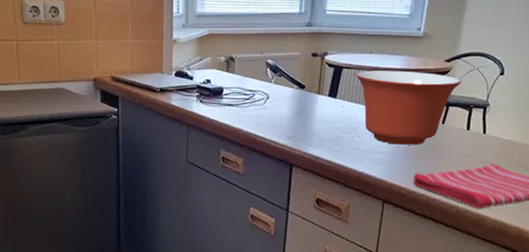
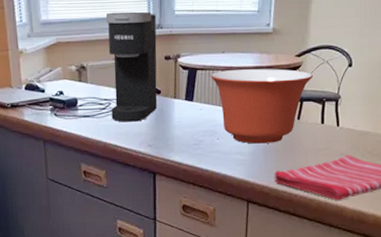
coffee maker: none [254,8,307,114] -> present [105,11,157,122]

